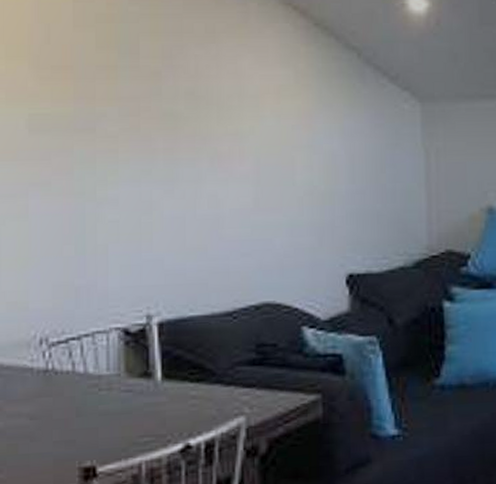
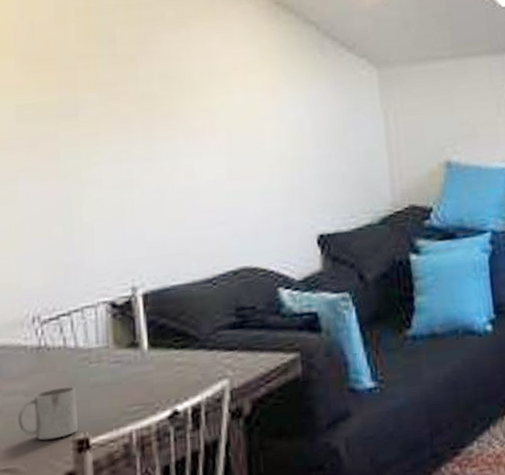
mug: none [21,412,85,466] -> present [17,387,78,441]

